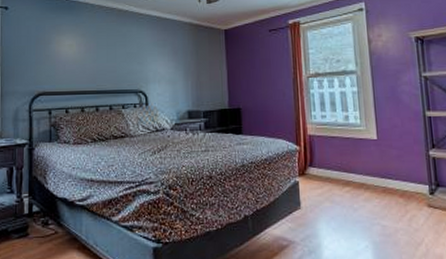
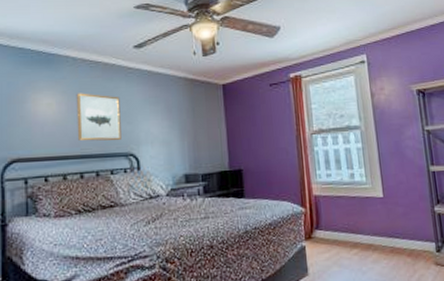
wall art: none [93,36,132,79] -> present [76,93,122,141]

